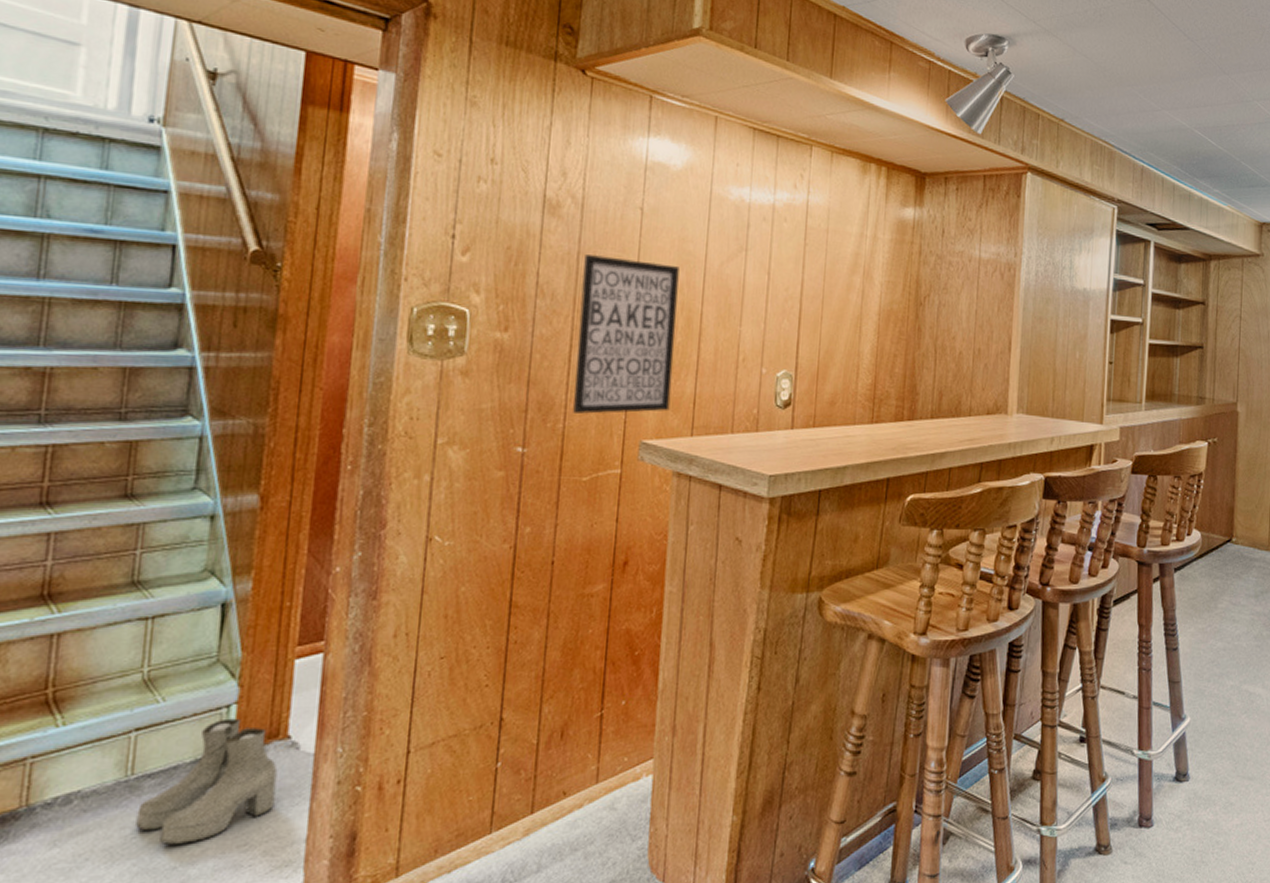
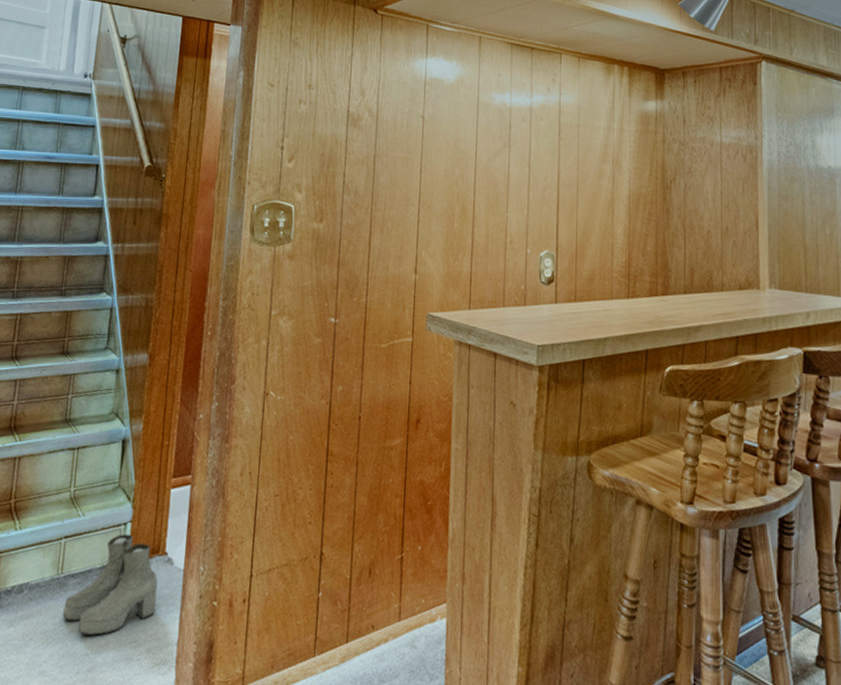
wall art: present [573,254,679,414] -> none [373,157,455,290]

